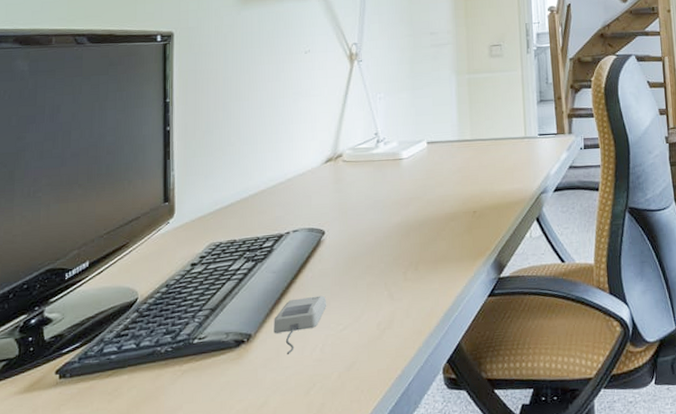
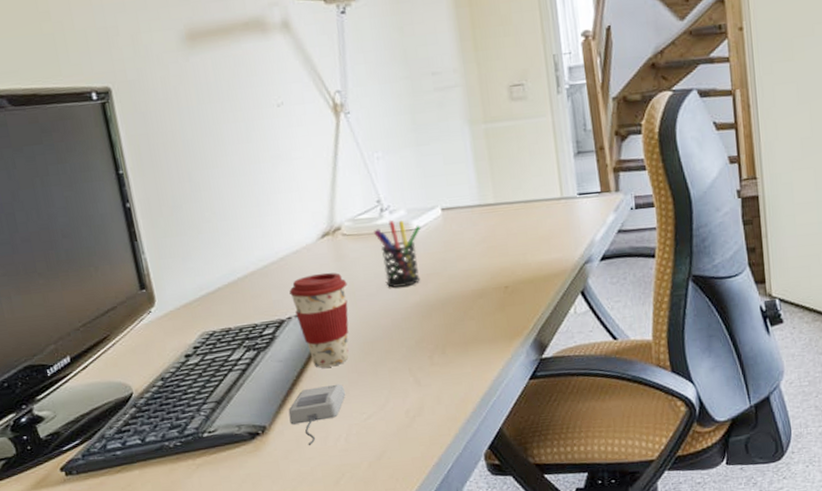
coffee cup: none [291,193,342,280] -> present [289,272,349,368]
pen holder: none [369,150,409,209] -> present [374,219,421,288]

